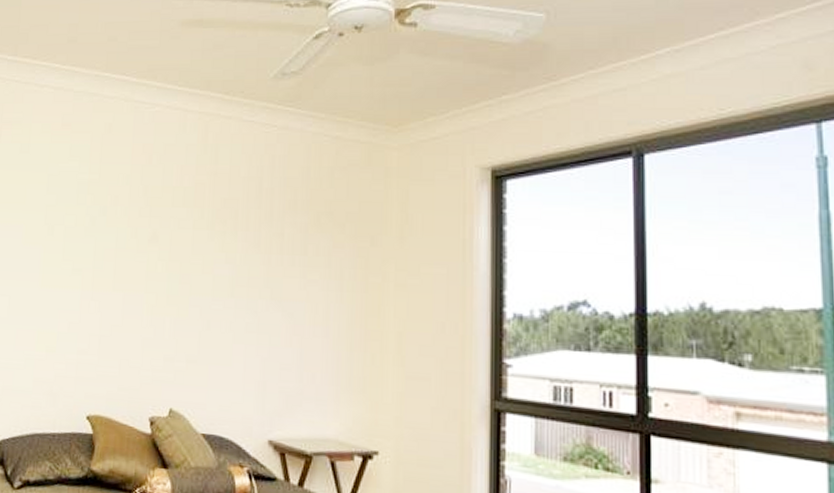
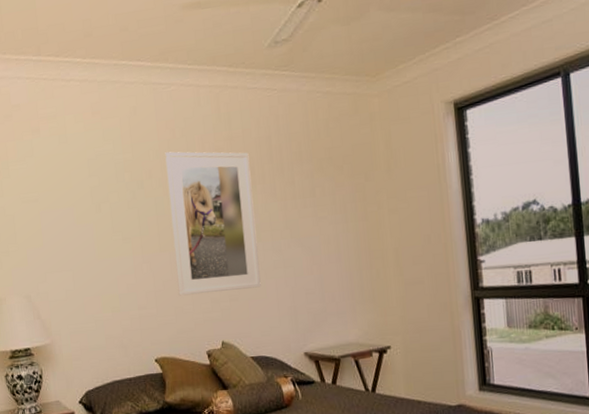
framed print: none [127,179,234,352] -> present [165,151,261,296]

